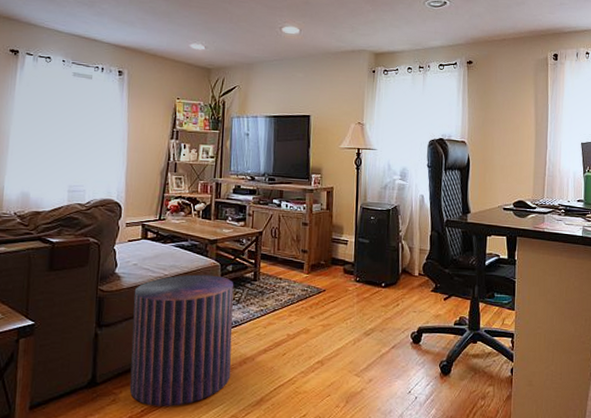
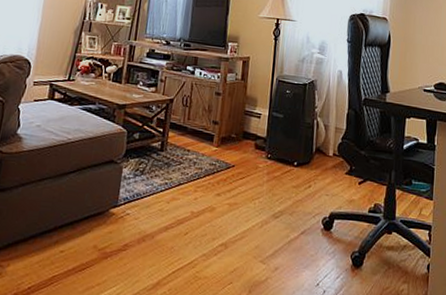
pouf: present [129,274,234,406] -> none [18,140,140,285]

